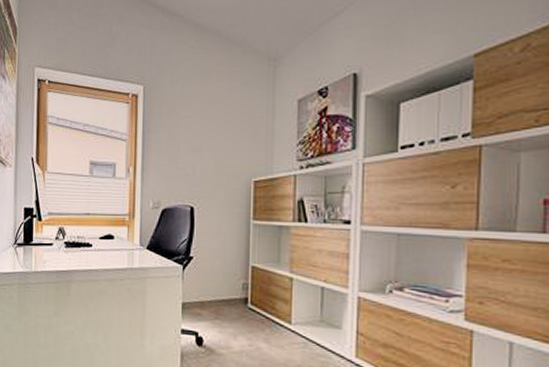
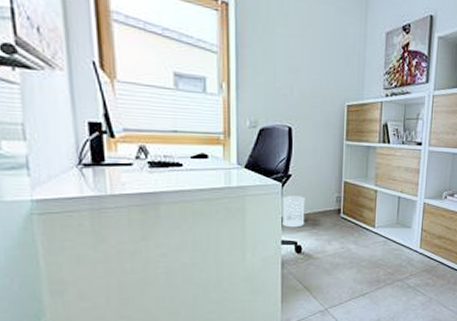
wastebasket: none [183,280,208,316] -> present [283,196,305,228]

